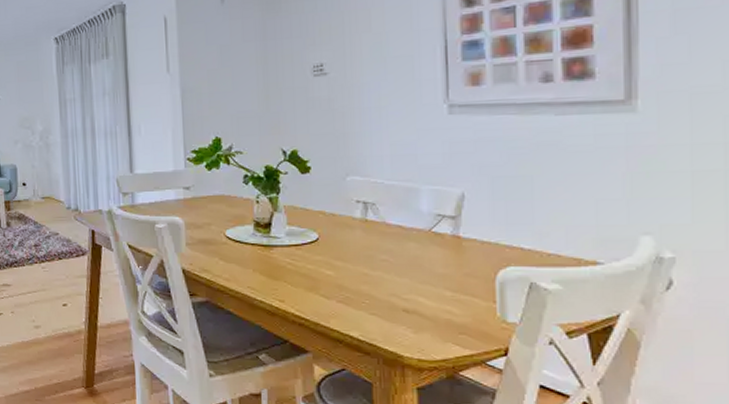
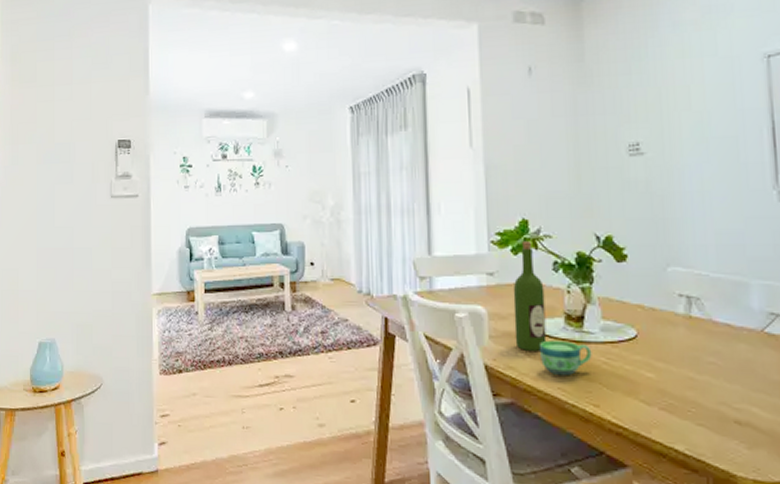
wine bottle: none [207,158,238,255] -> present [513,242,547,351]
cup: none [232,245,278,276] -> present [540,340,592,376]

